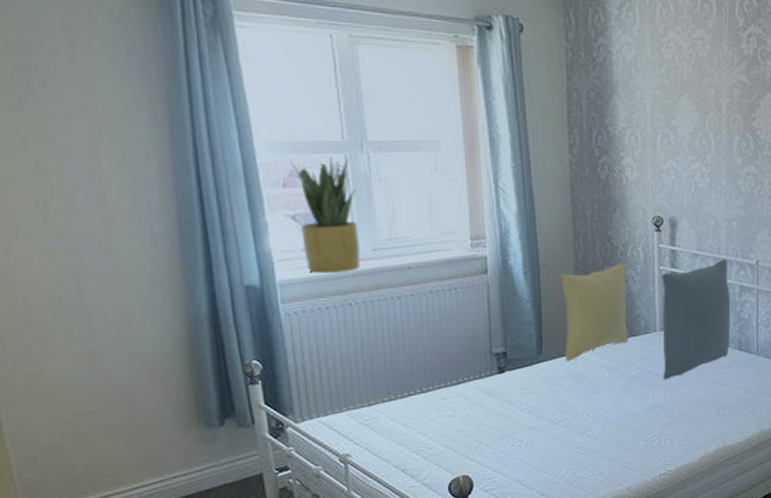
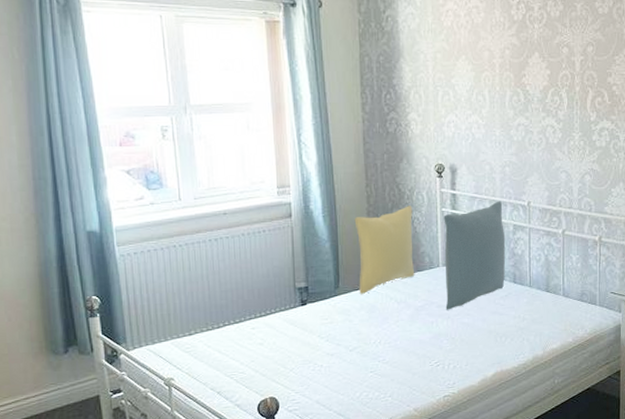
planter: present [290,157,361,274] -> none [126,119,184,221]

